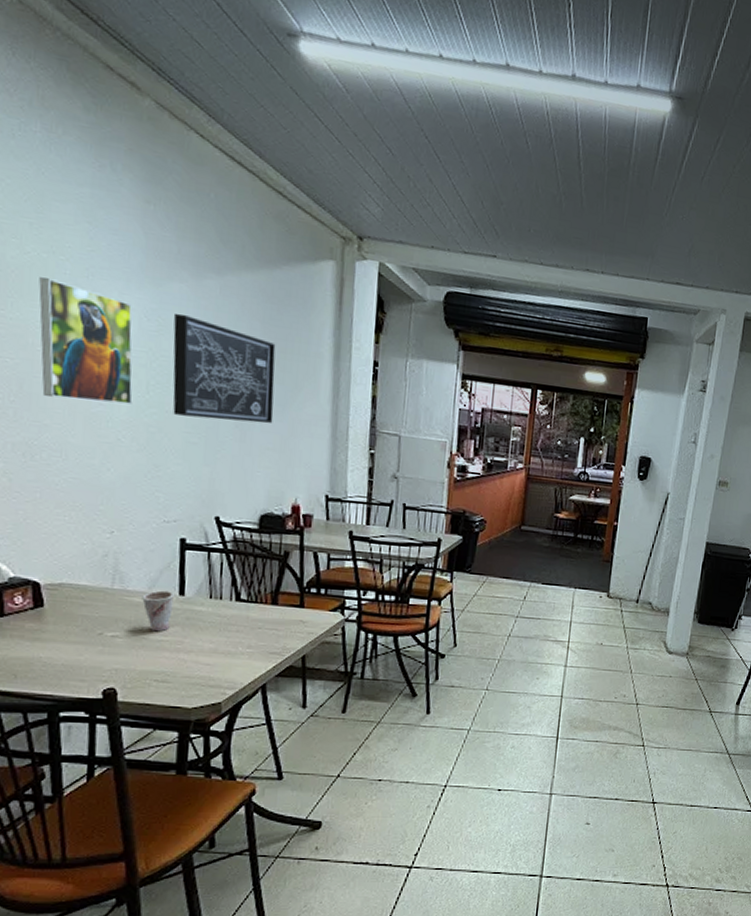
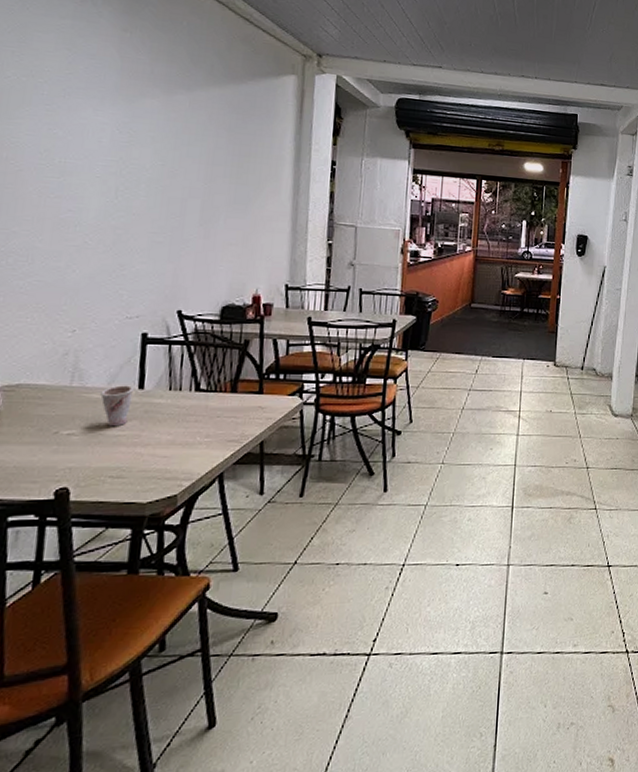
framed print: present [39,277,133,405] -> none [13,98,105,210]
wall art: present [173,313,276,424] -> none [140,125,240,221]

